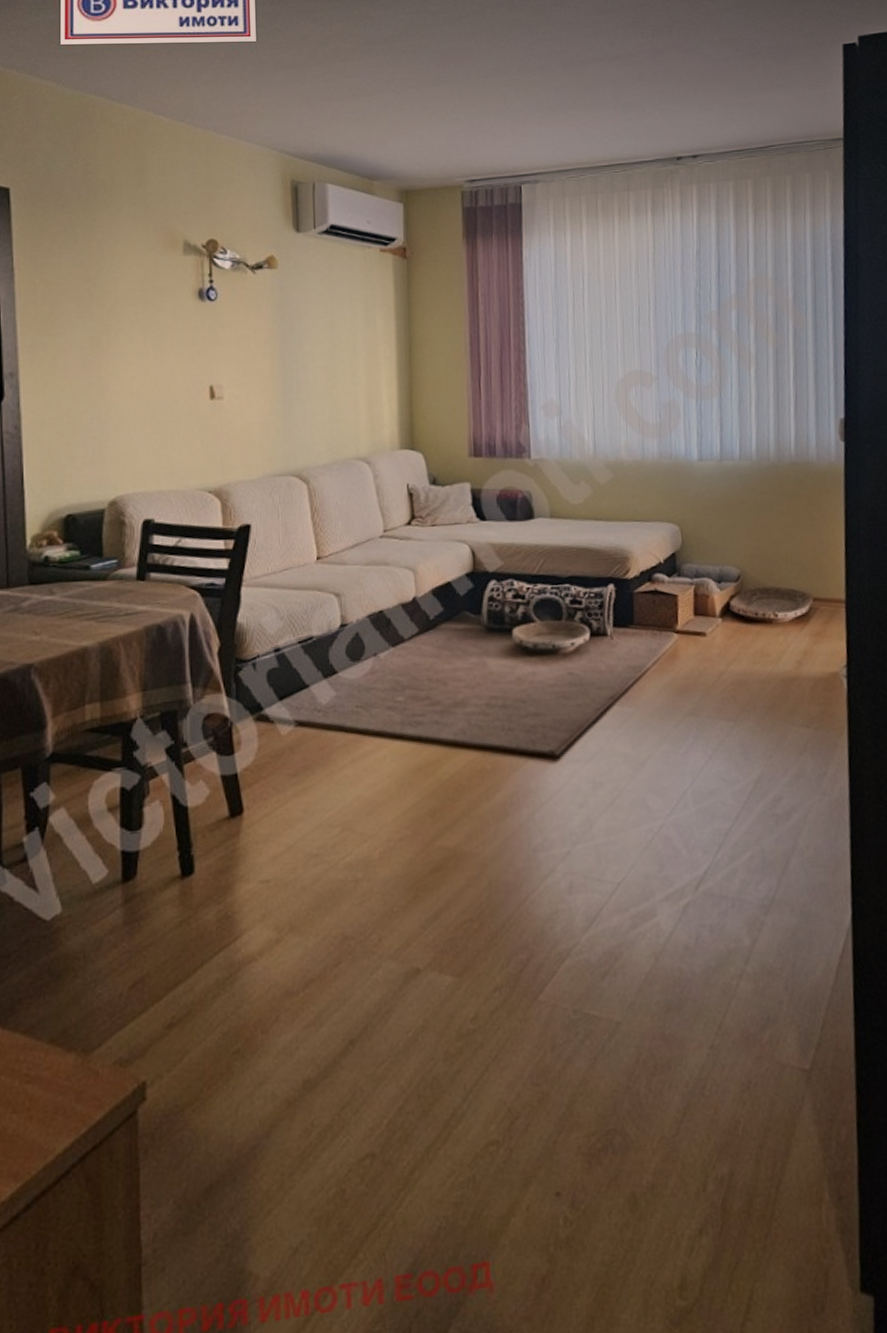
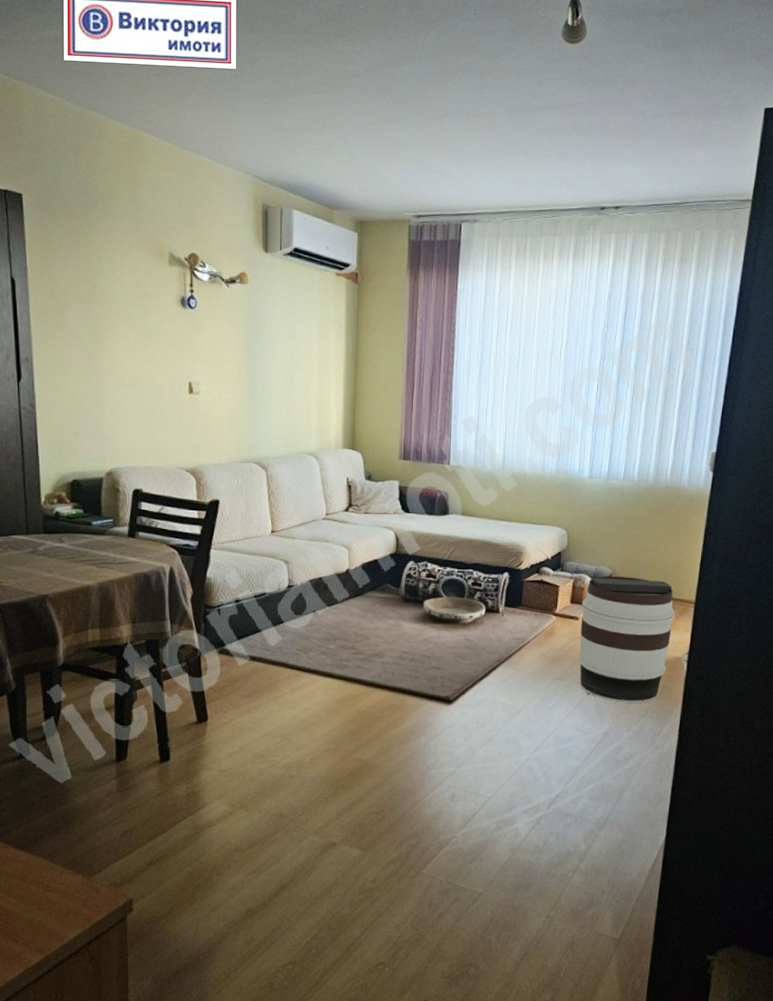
barrel: none [707,576,824,739] -> present [578,576,675,703]

